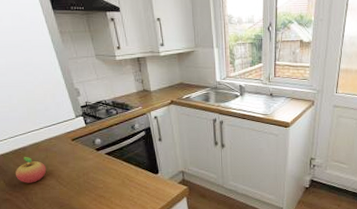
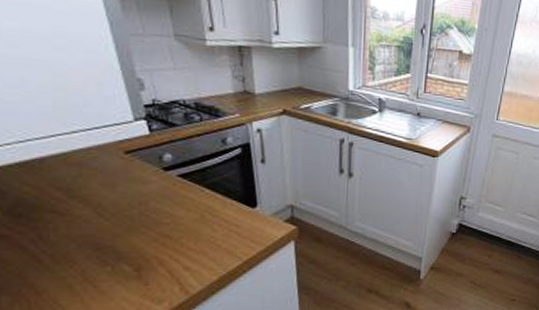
fruit: present [16,156,47,183] -> none [23,171,78,213]

